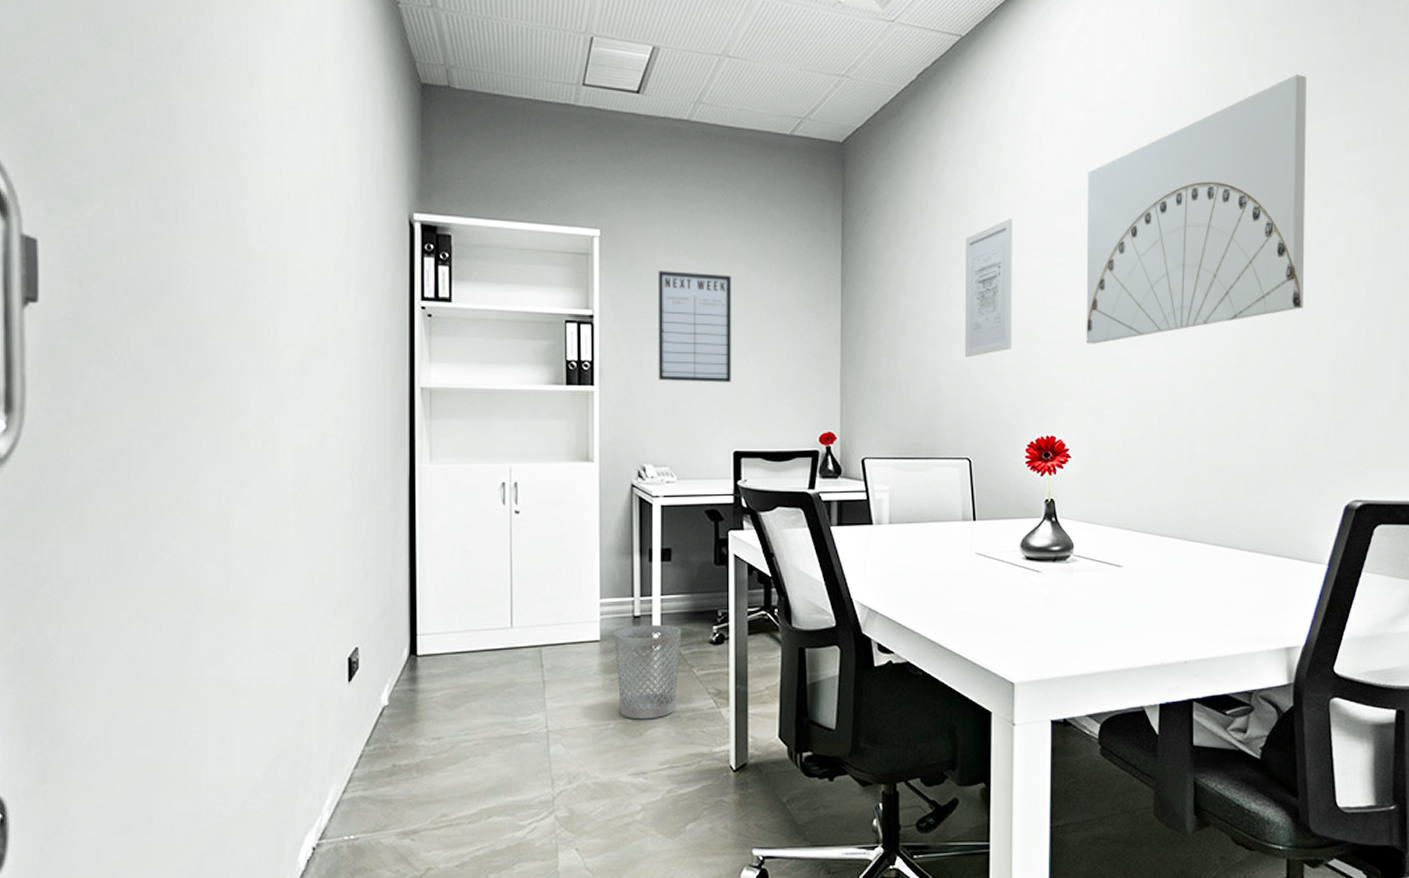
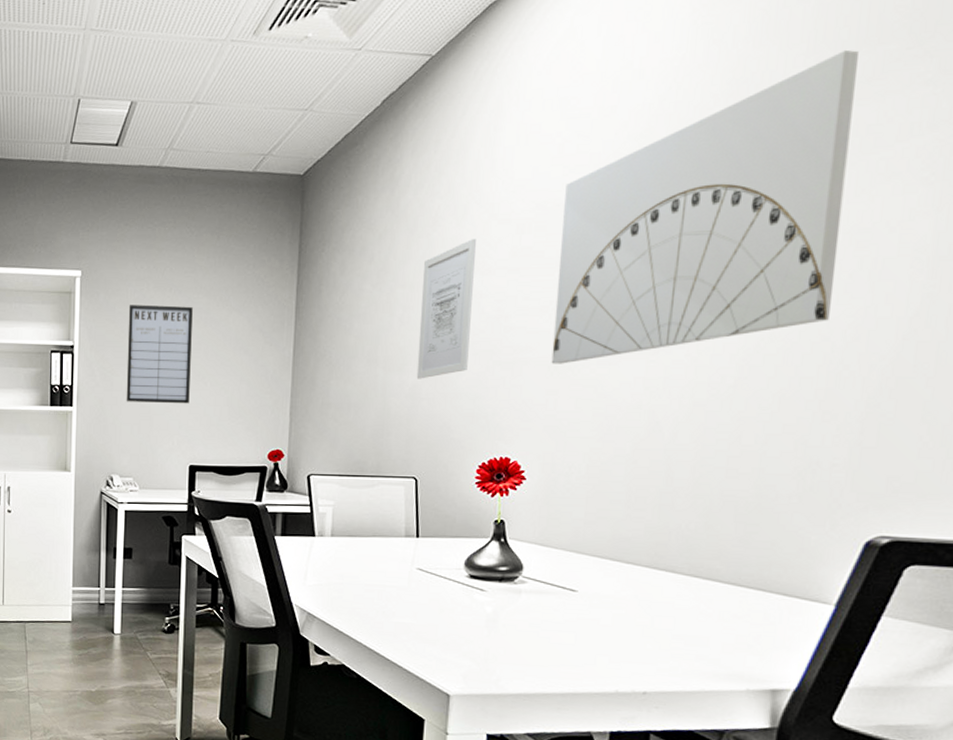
wastebasket: present [614,624,682,720] -> none [83,611,139,691]

